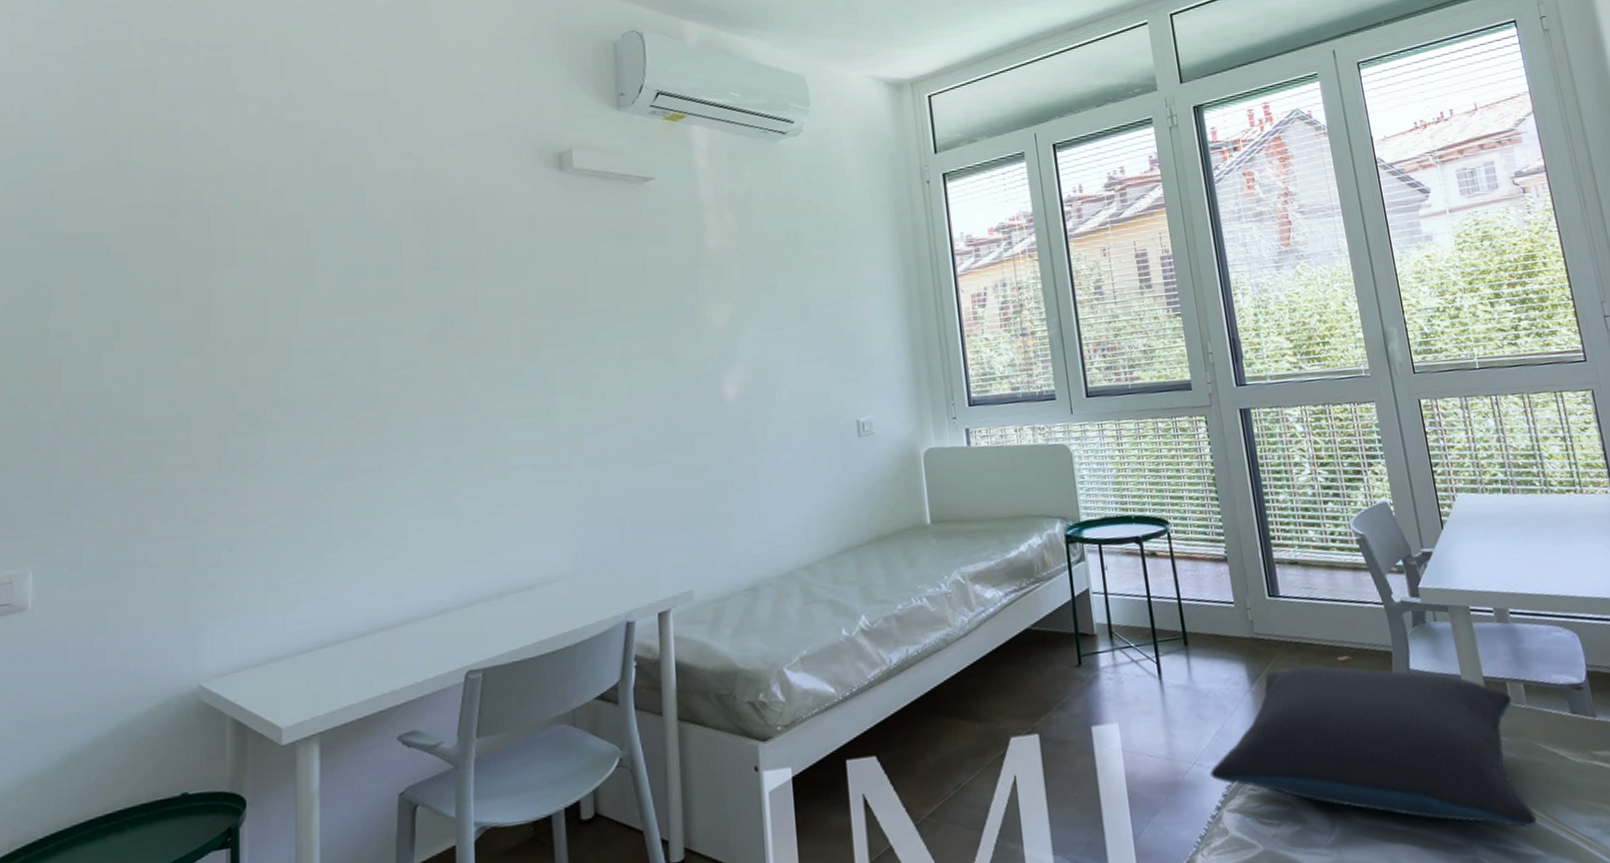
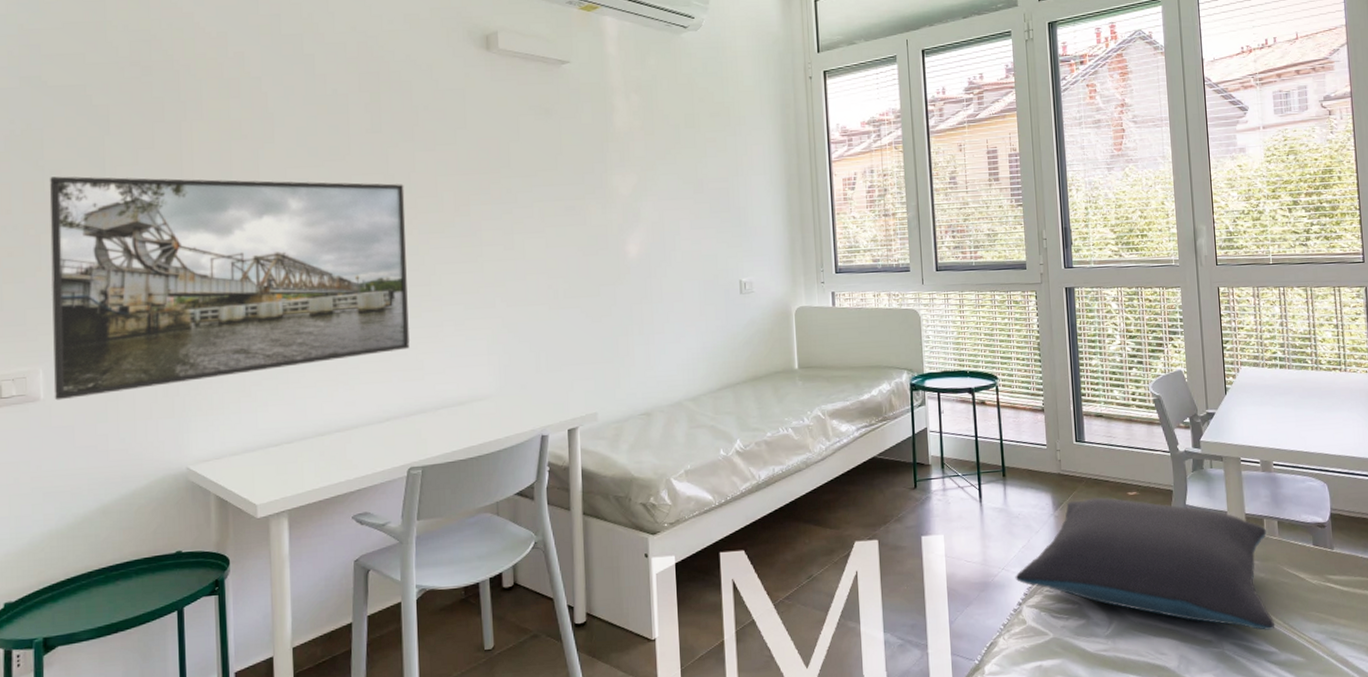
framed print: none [44,327,470,609] -> present [49,176,410,401]

